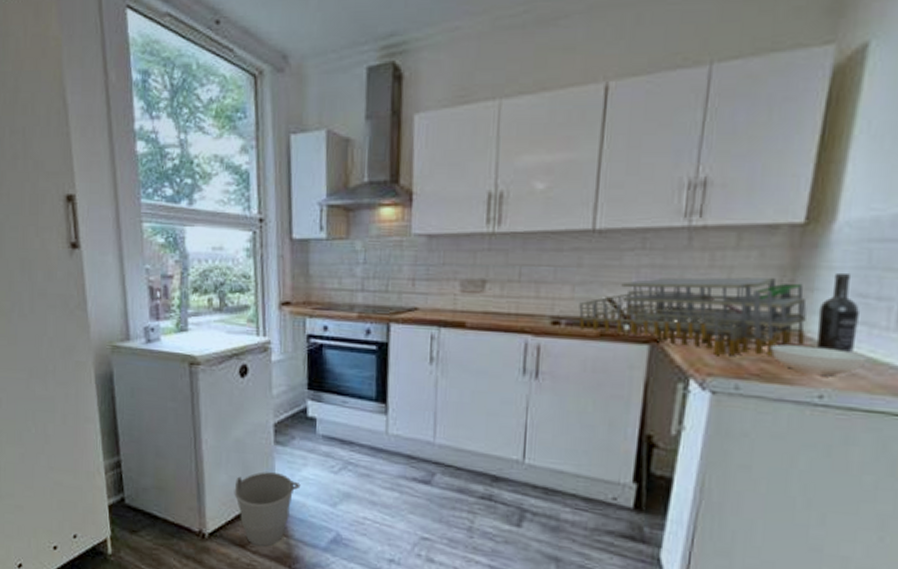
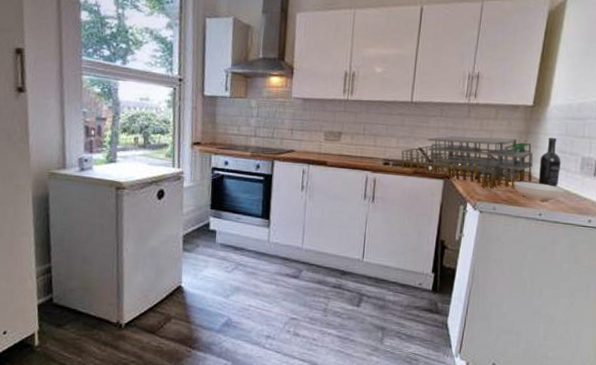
bucket: present [234,472,301,546] -> none [148,273,202,332]

